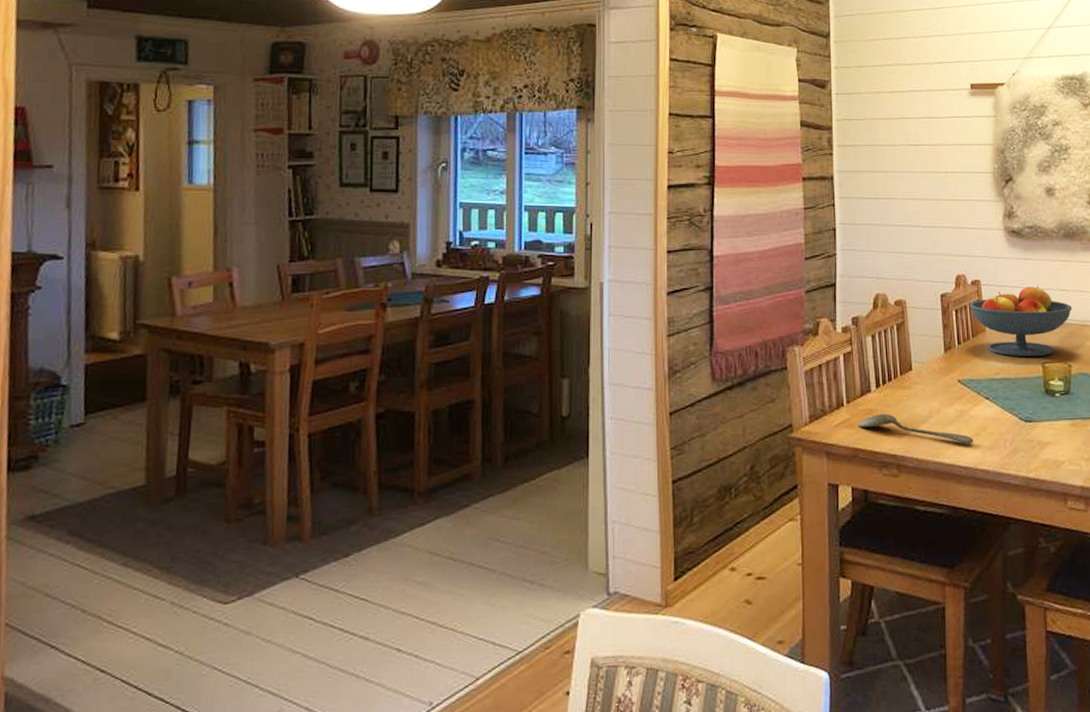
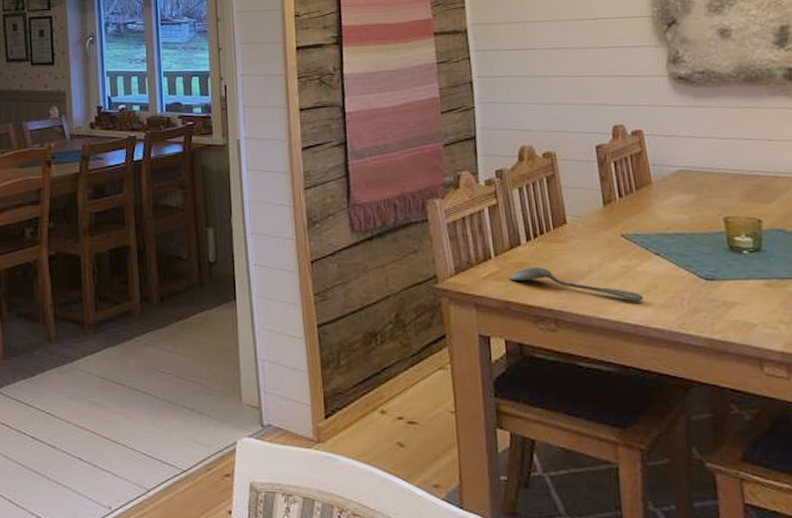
fruit bowl: present [969,285,1072,357] -> none [630,134,760,211]

